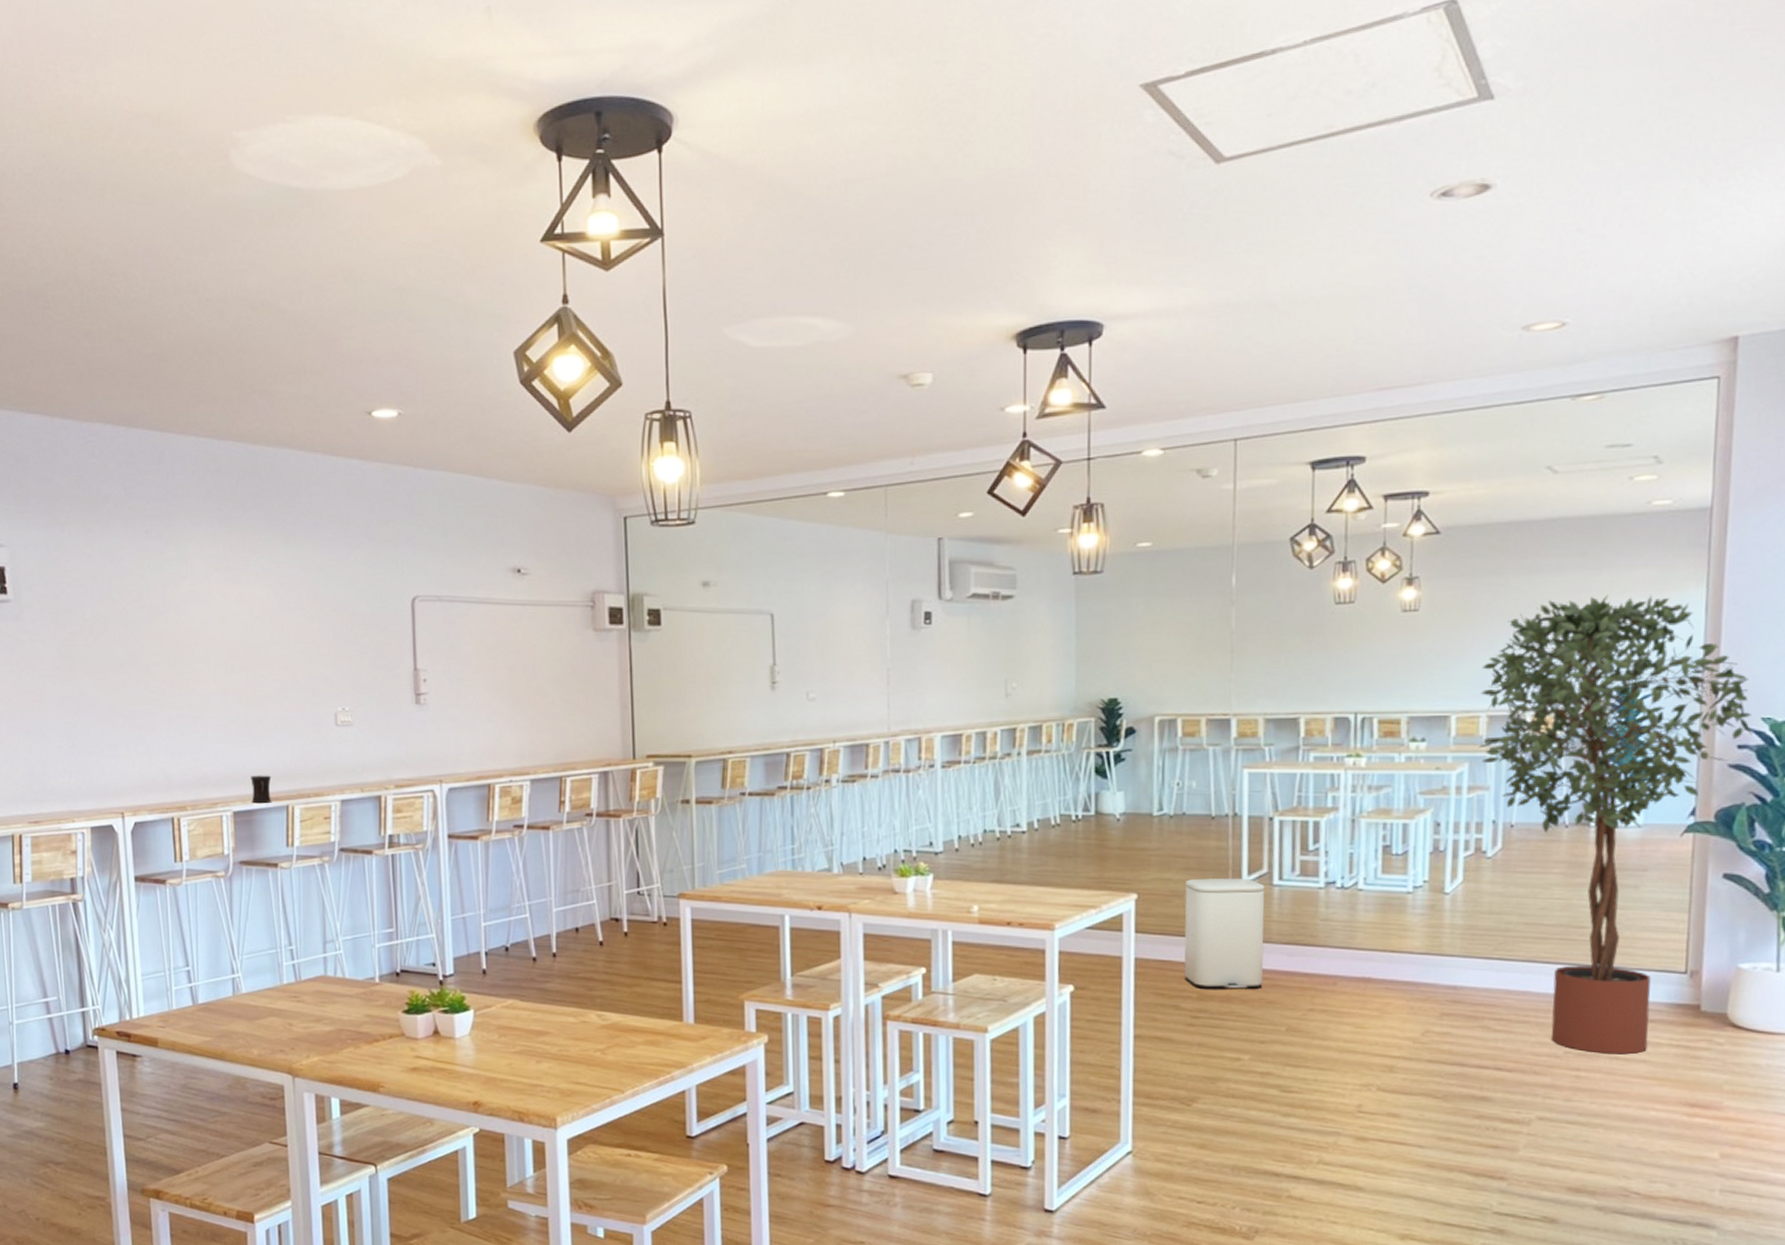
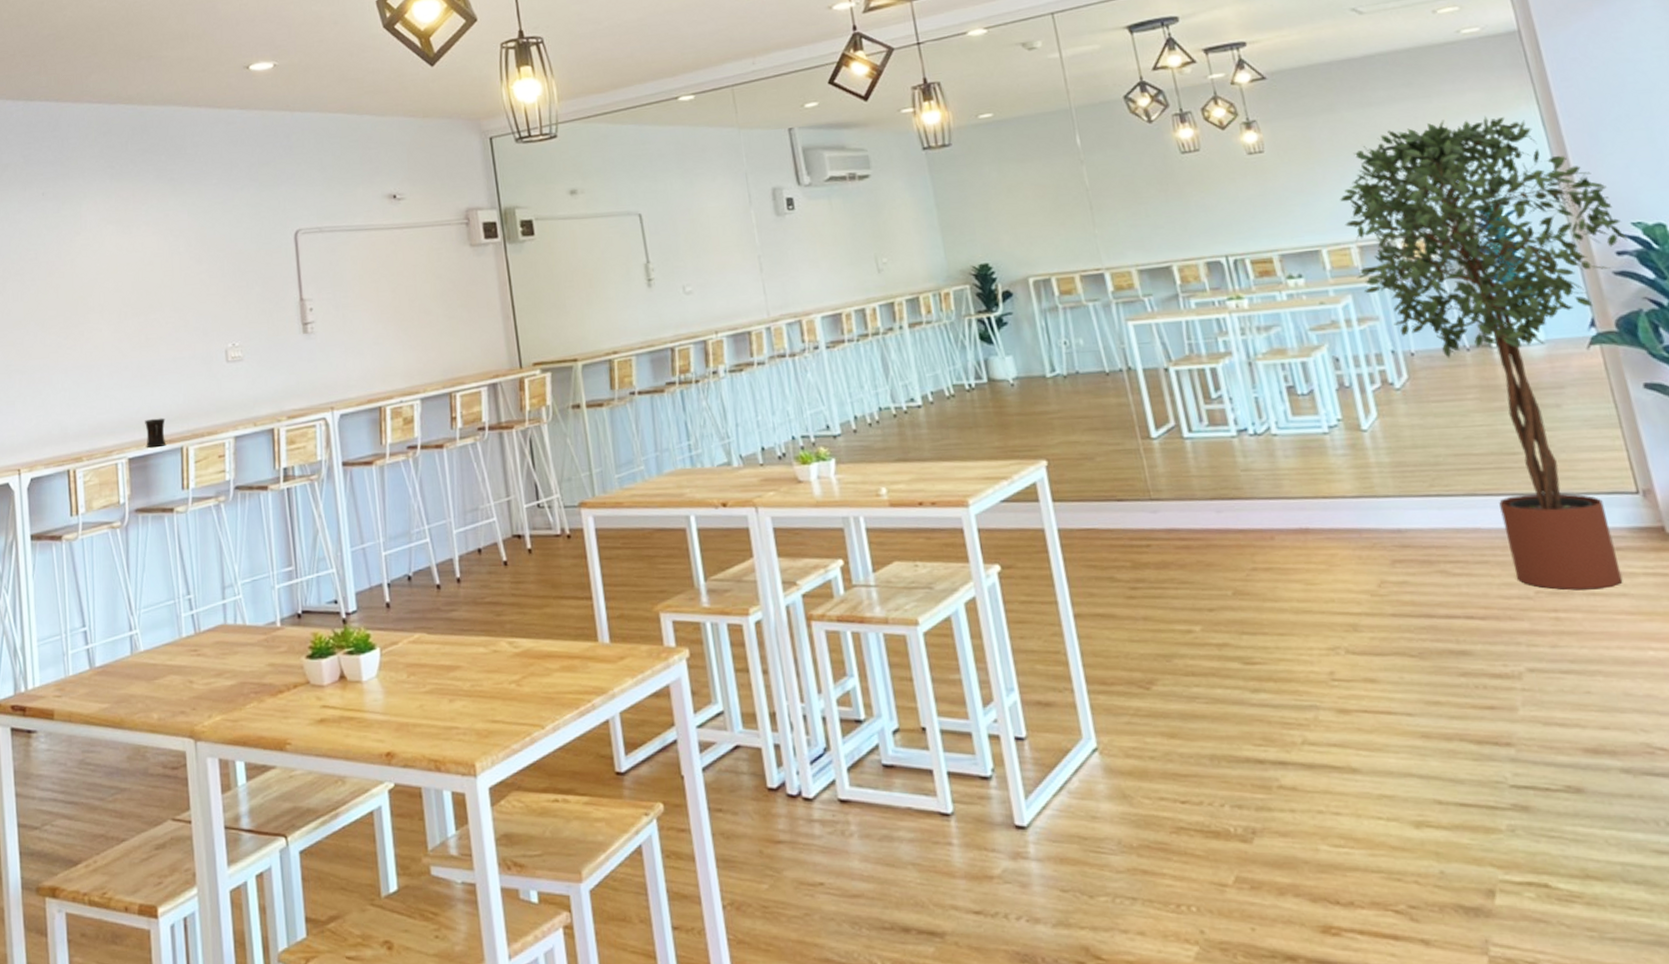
pedal bin: present [1184,878,1265,990] -> none [1093,433,1197,557]

